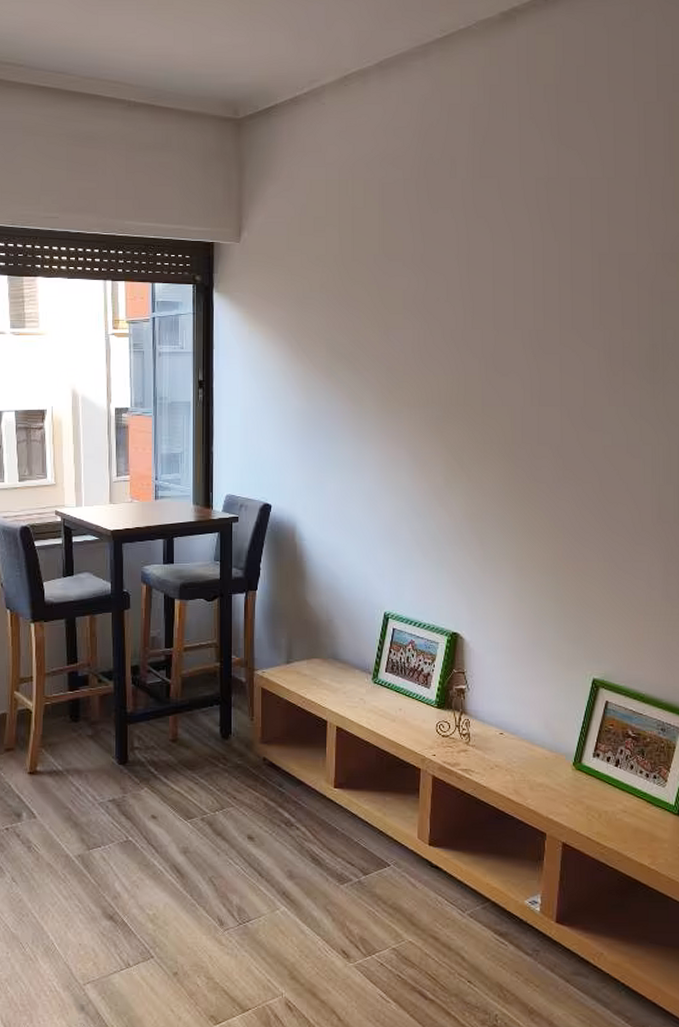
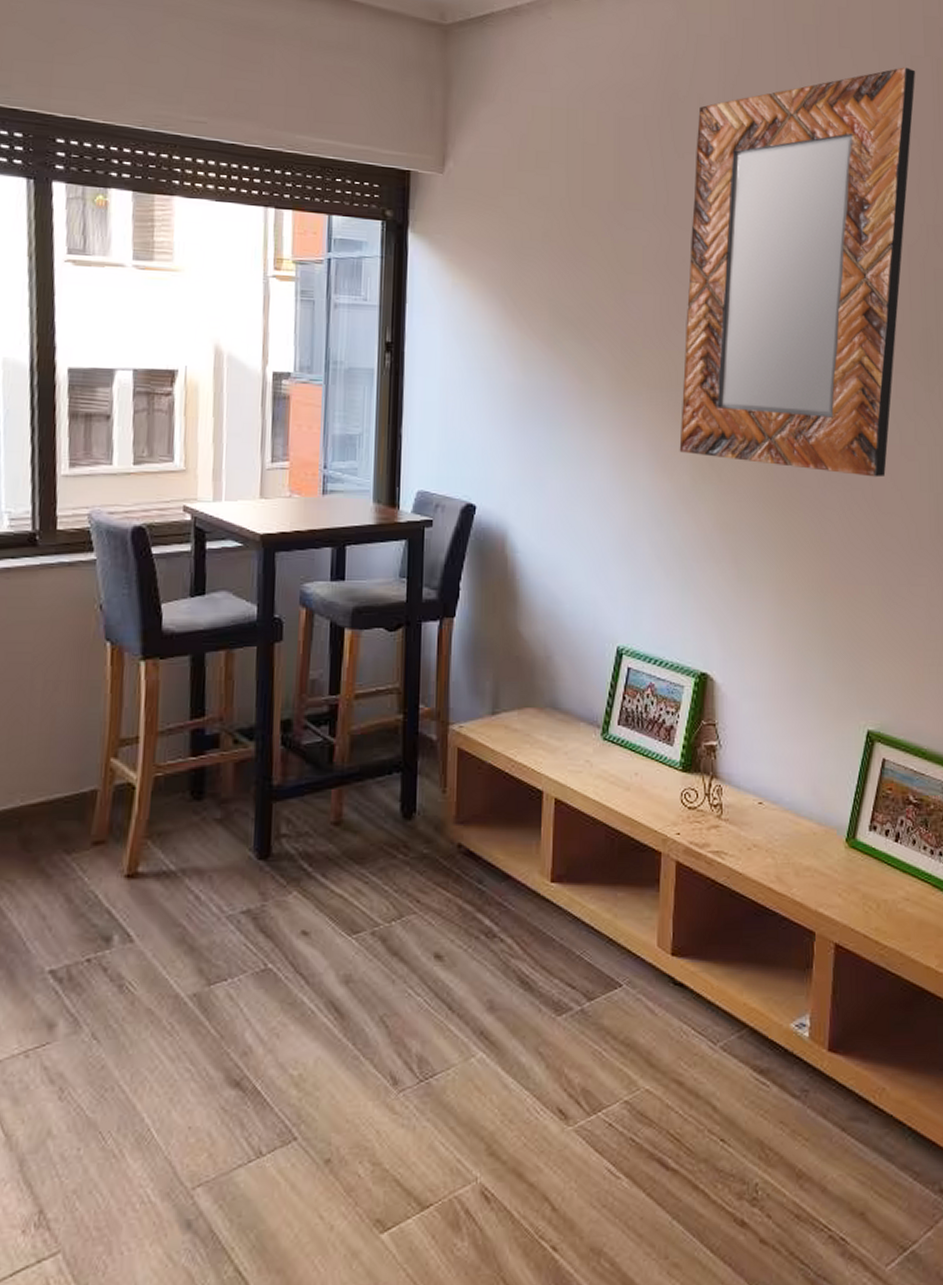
home mirror: none [434,114,649,473] -> present [679,67,916,478]

